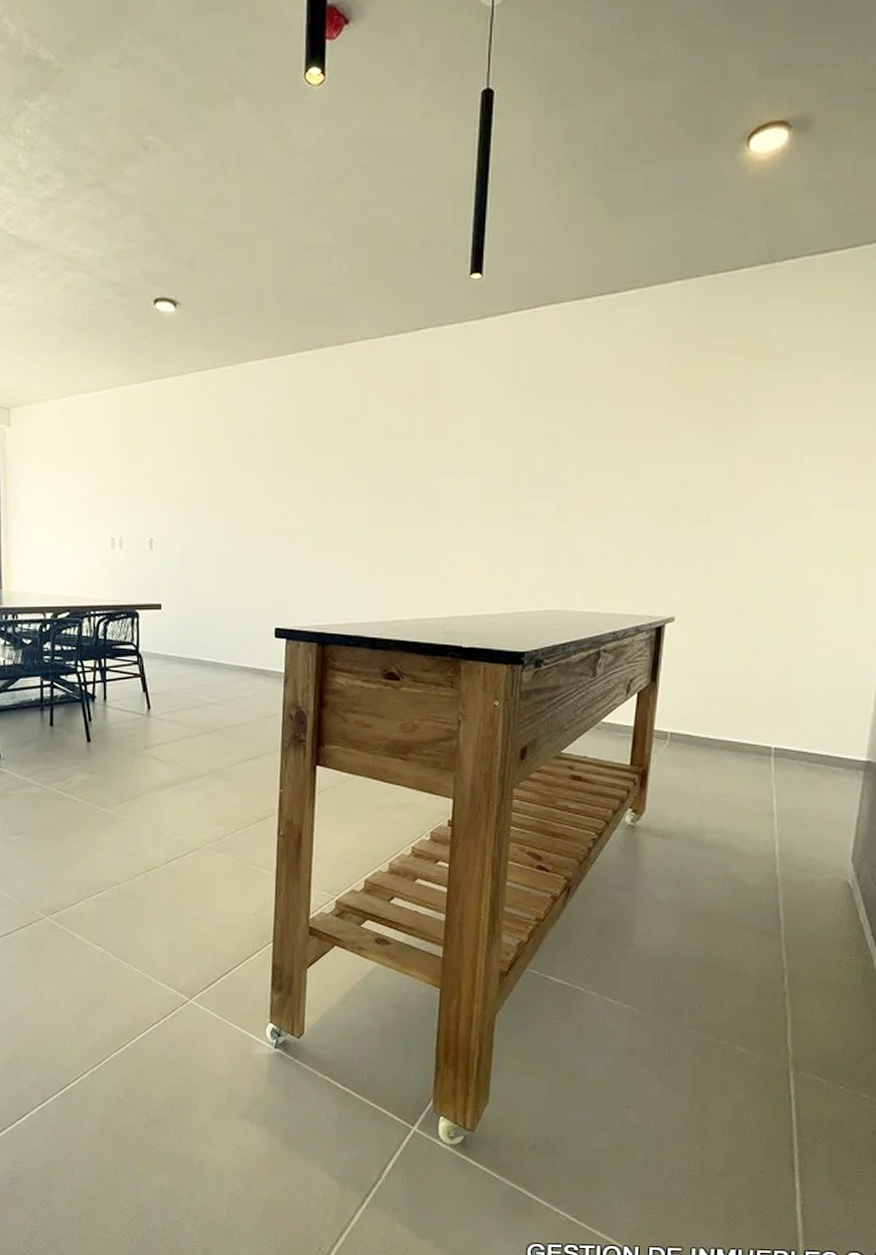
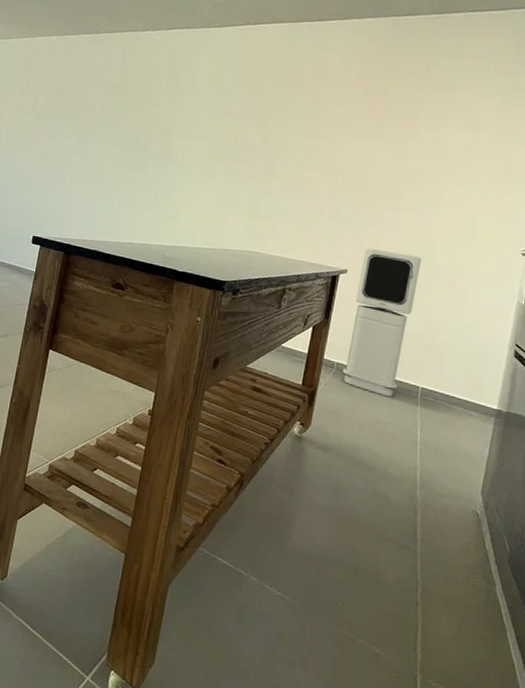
air purifier: none [677,585,765,764] -> present [342,247,422,397]

